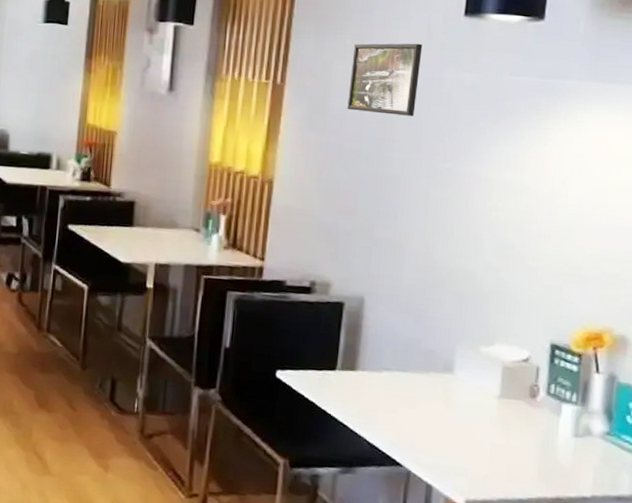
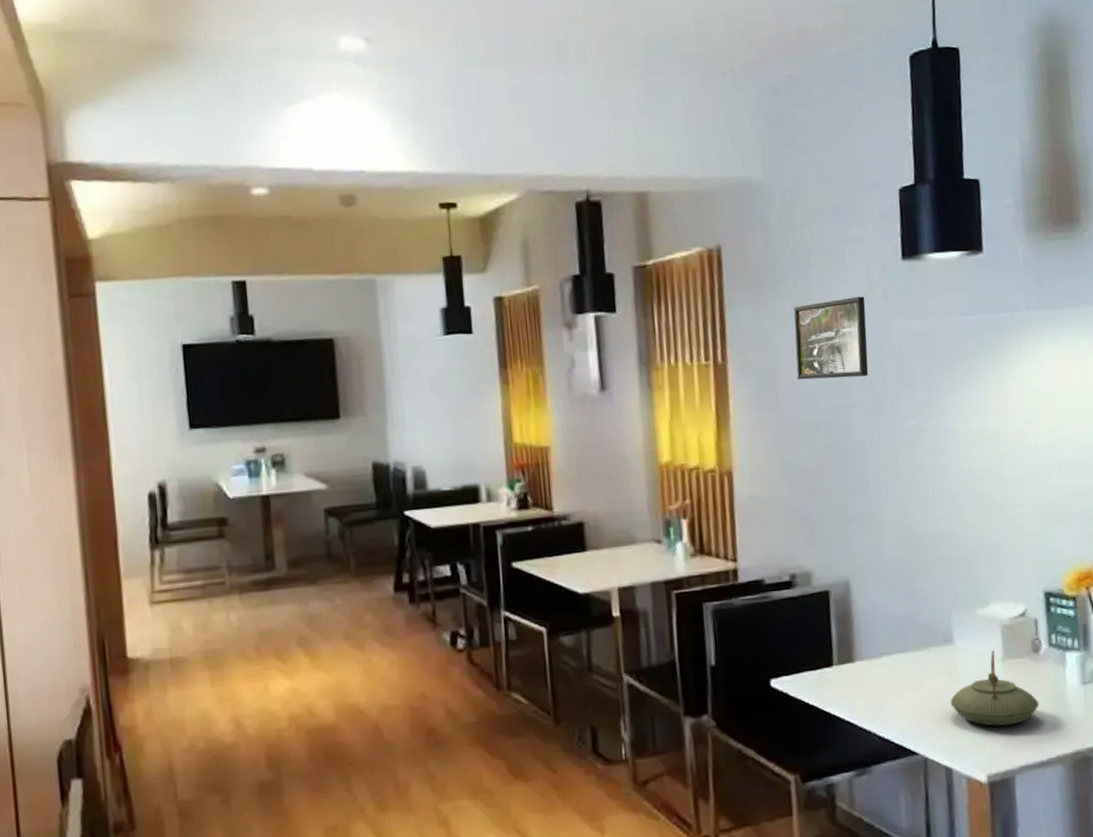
teapot: none [441,387,528,459] -> present [950,650,1039,726]

